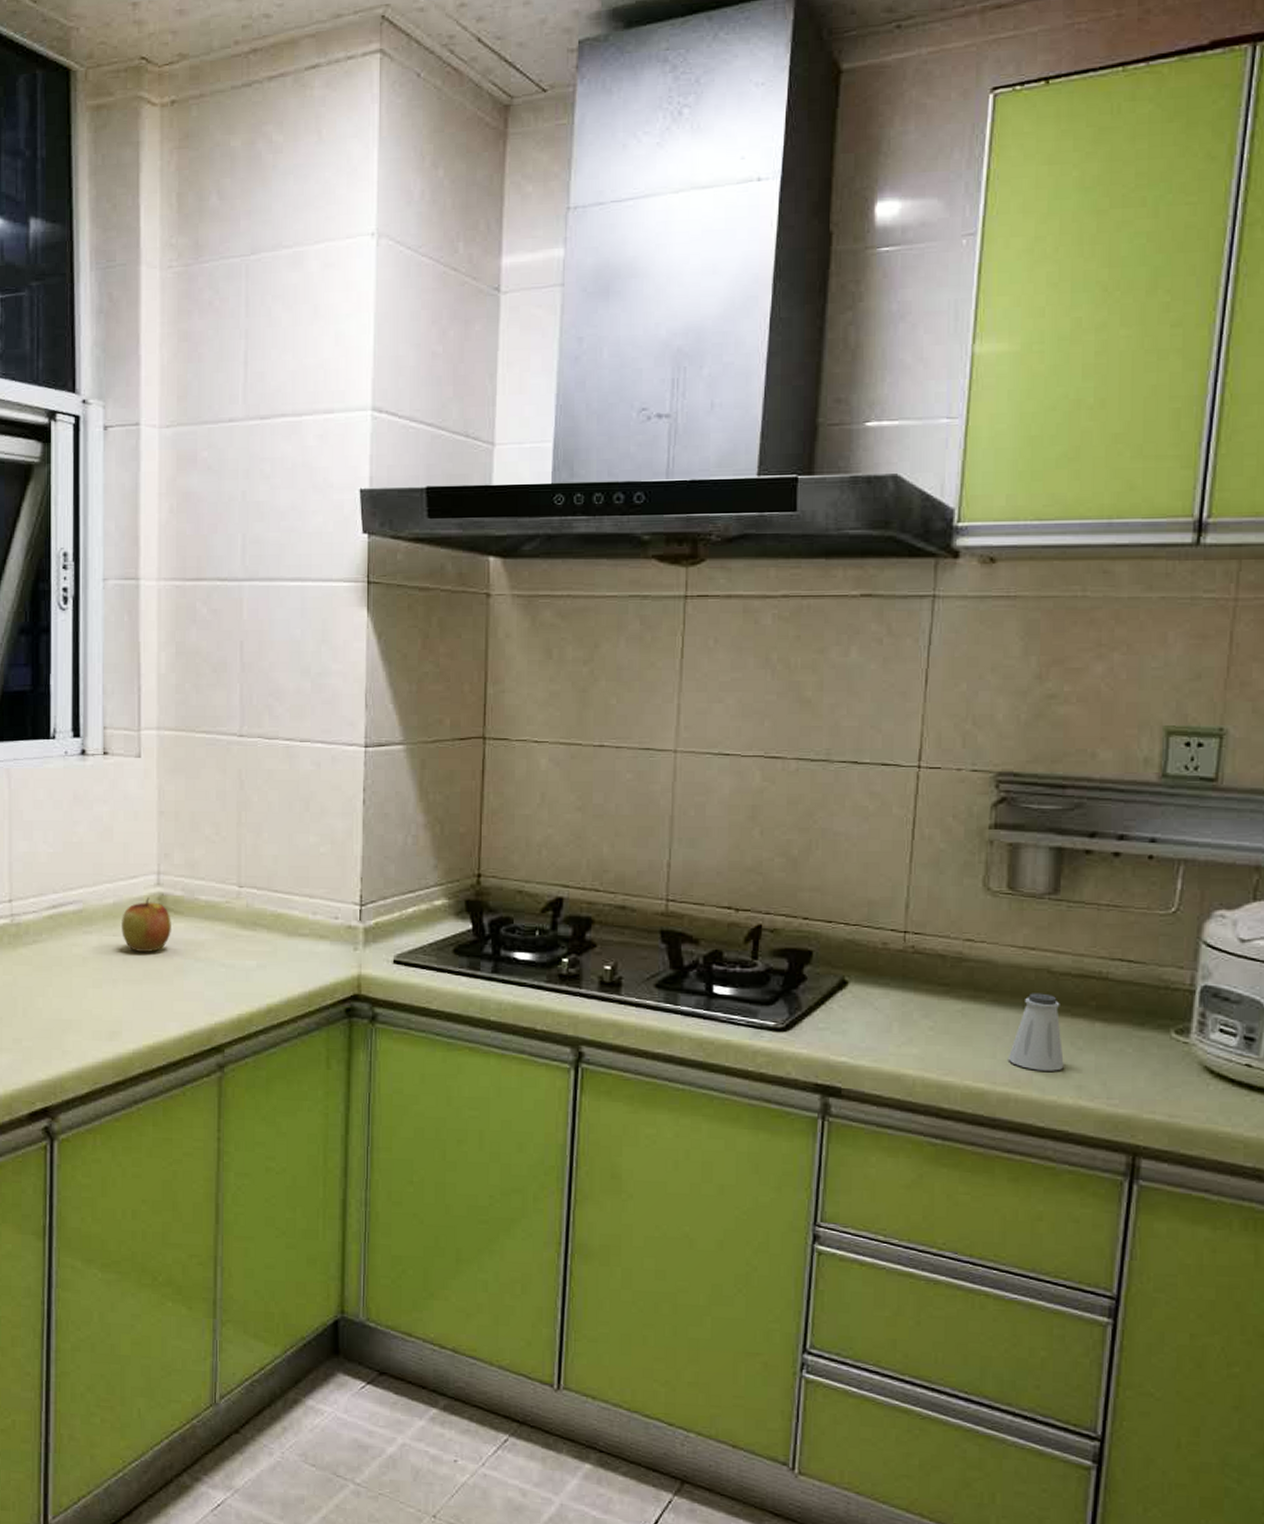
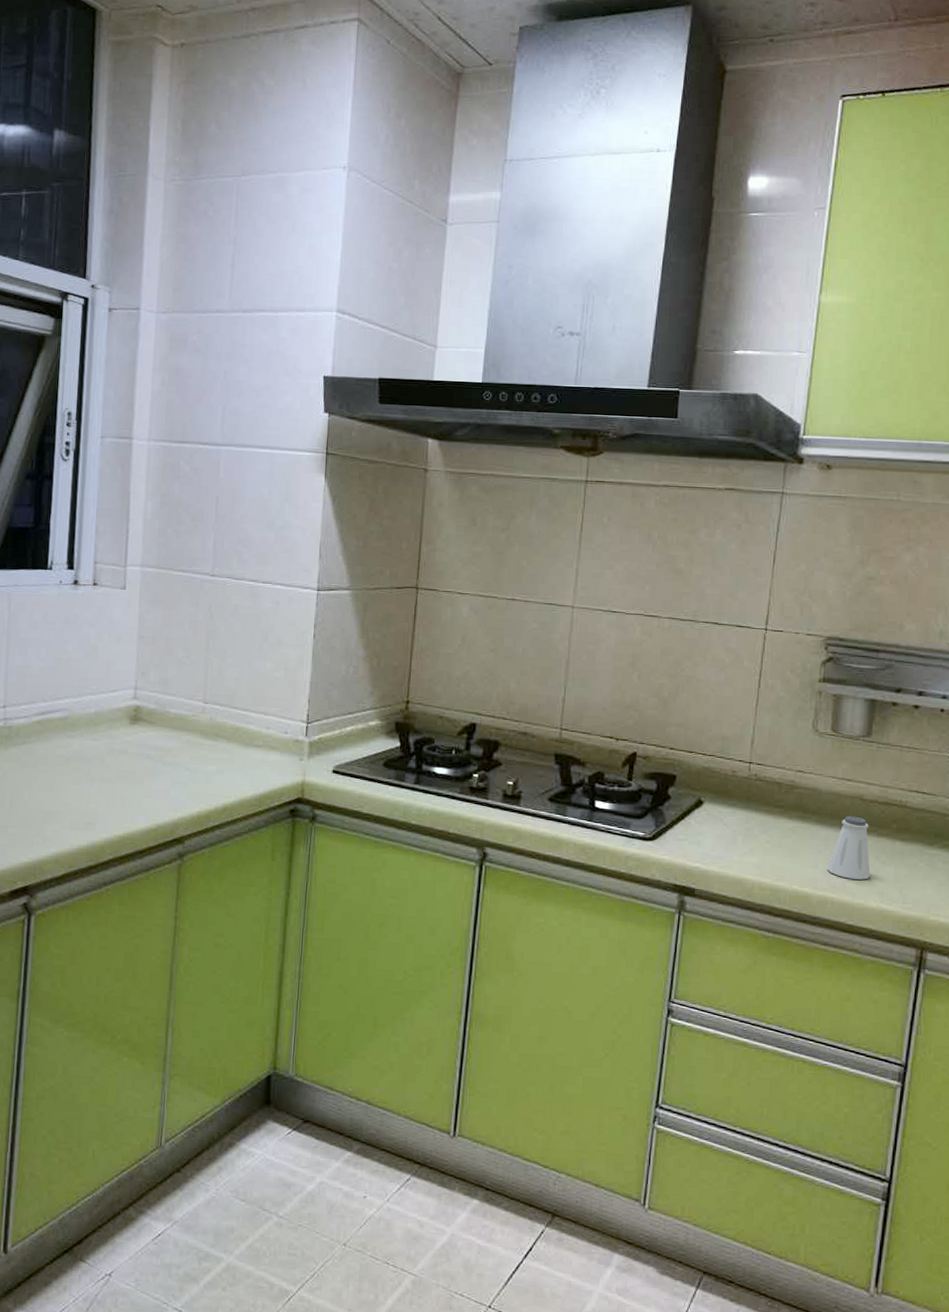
apple: present [122,896,171,952] -> none [101,708,145,756]

